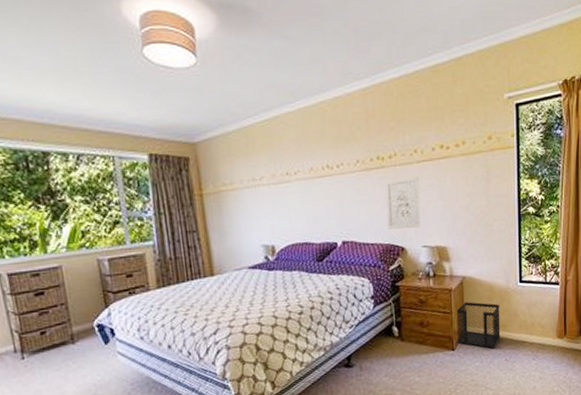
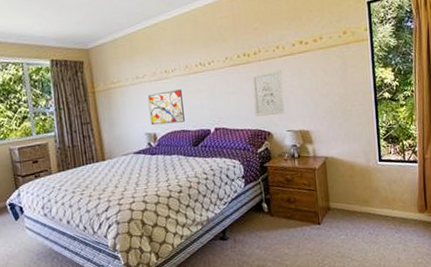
wall art: none [265,195,308,236] -> present [147,89,185,126]
wastebasket: present [456,302,501,349] -> none [320,180,364,223]

